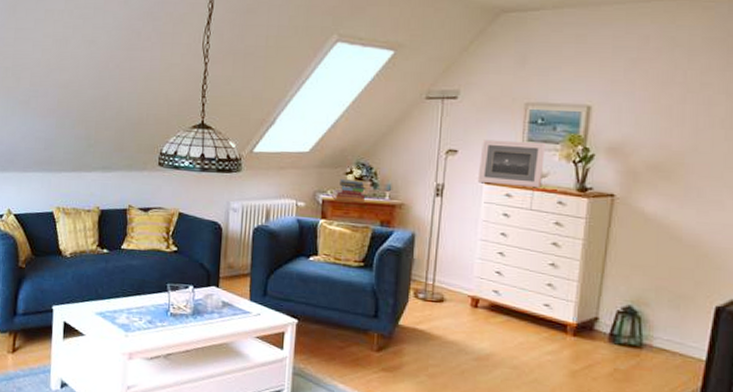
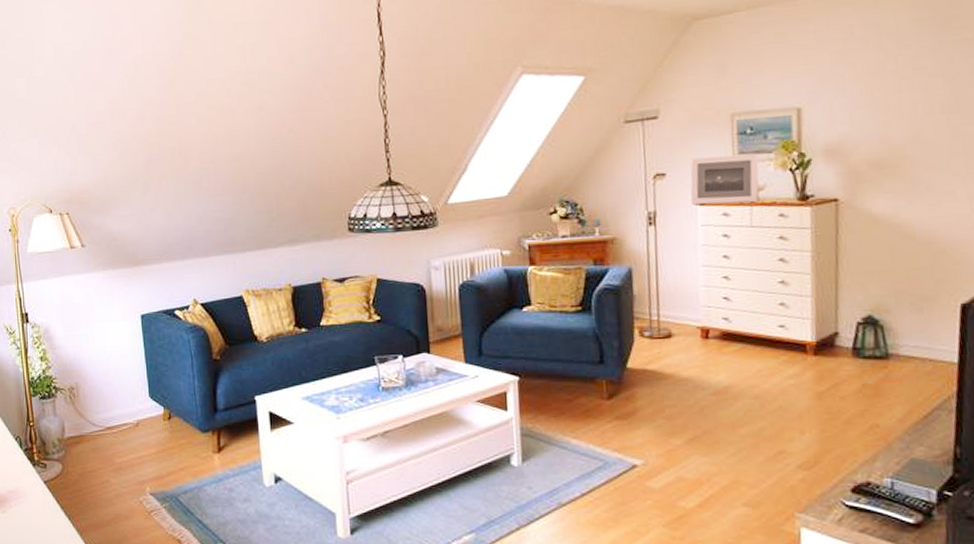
books: present [332,179,366,204] -> none [538,219,575,244]

